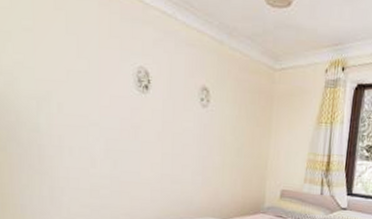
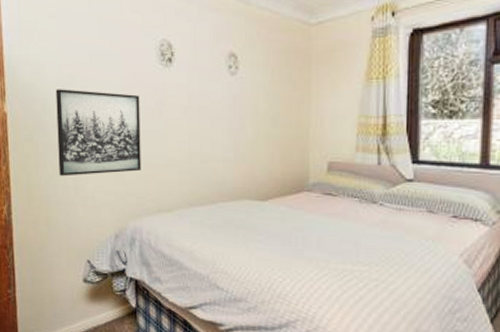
wall art: none [31,103,116,188] -> present [55,89,142,176]

